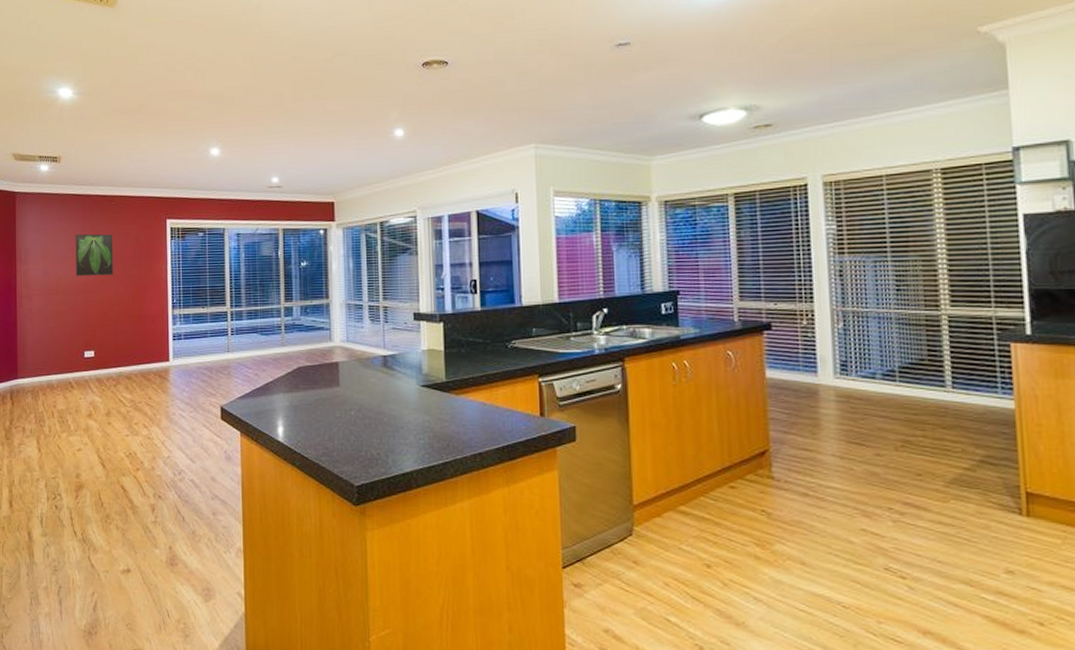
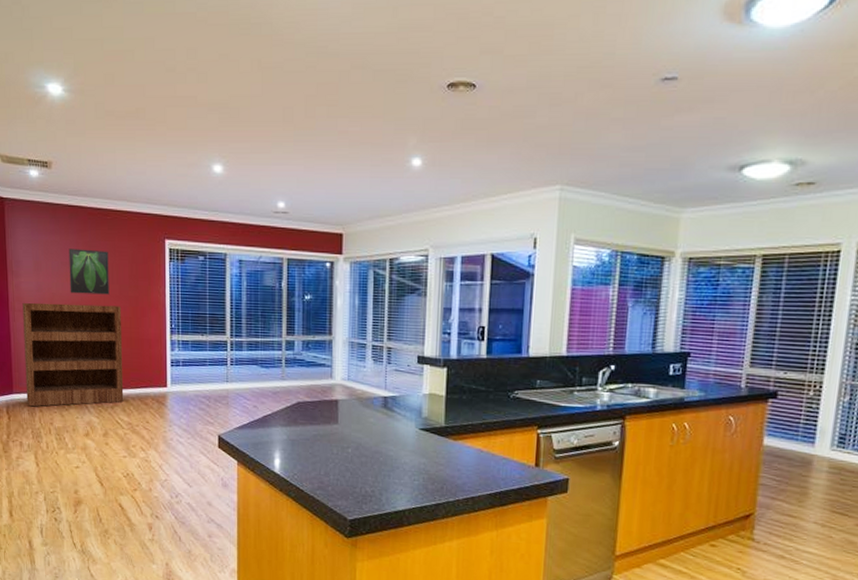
bookshelf: none [30,285,127,391] -> present [22,302,124,407]

